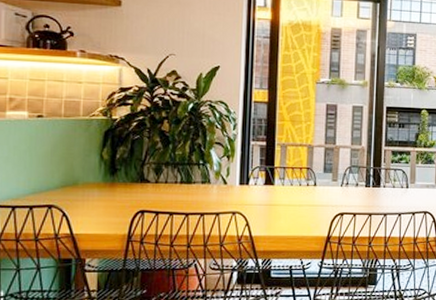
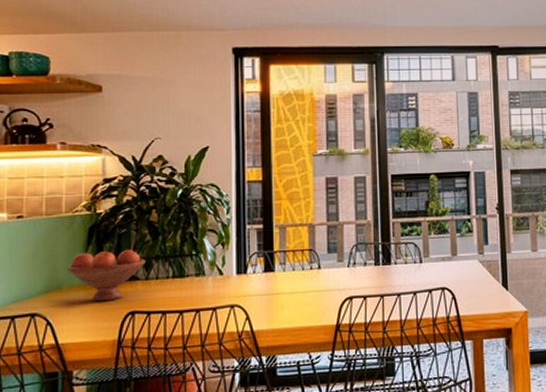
fruit bowl: none [83,154,156,199] -> present [67,249,146,302]

